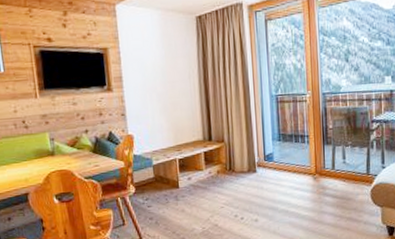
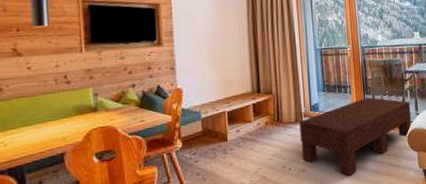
coffee table: none [252,147,376,228] -> present [299,97,412,176]

